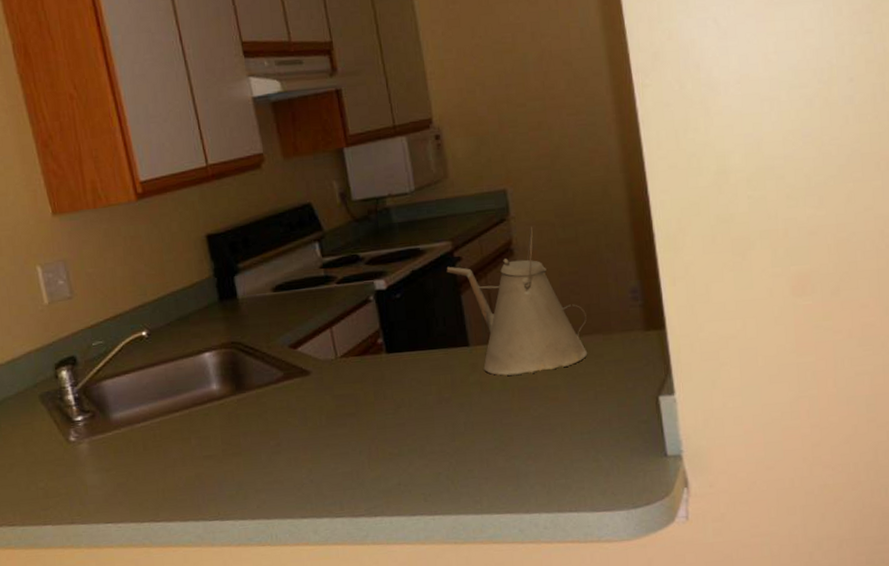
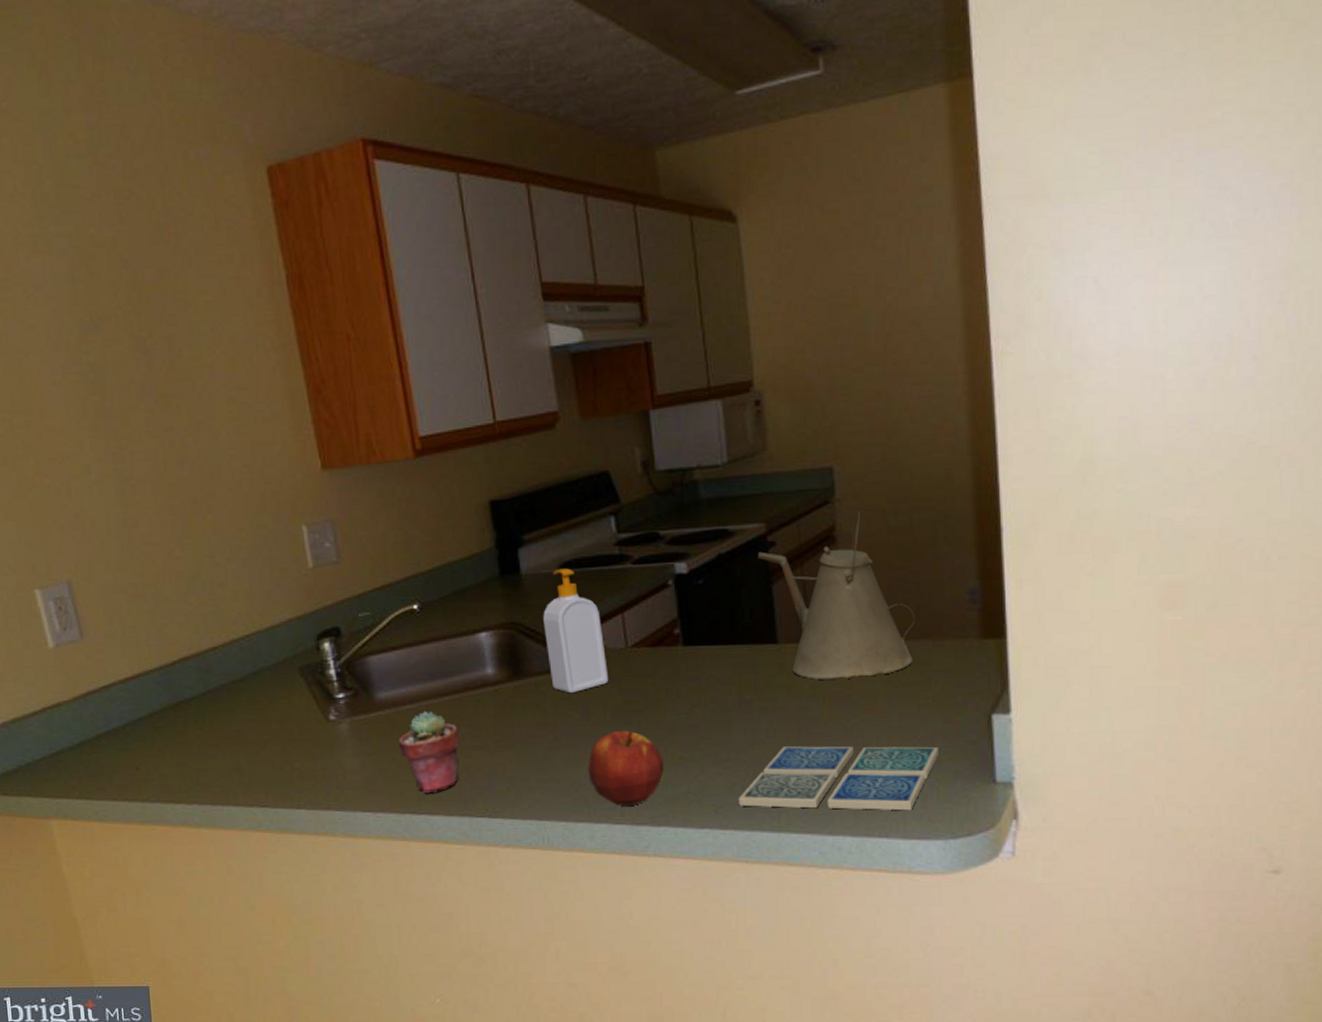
potted succulent: none [135,427,191,503] -> present [399,710,460,794]
soap bottle: none [260,291,322,403] -> present [543,568,608,694]
apple: none [308,432,376,501] -> present [588,730,664,806]
drink coaster: none [443,428,617,493] -> present [738,746,940,811]

